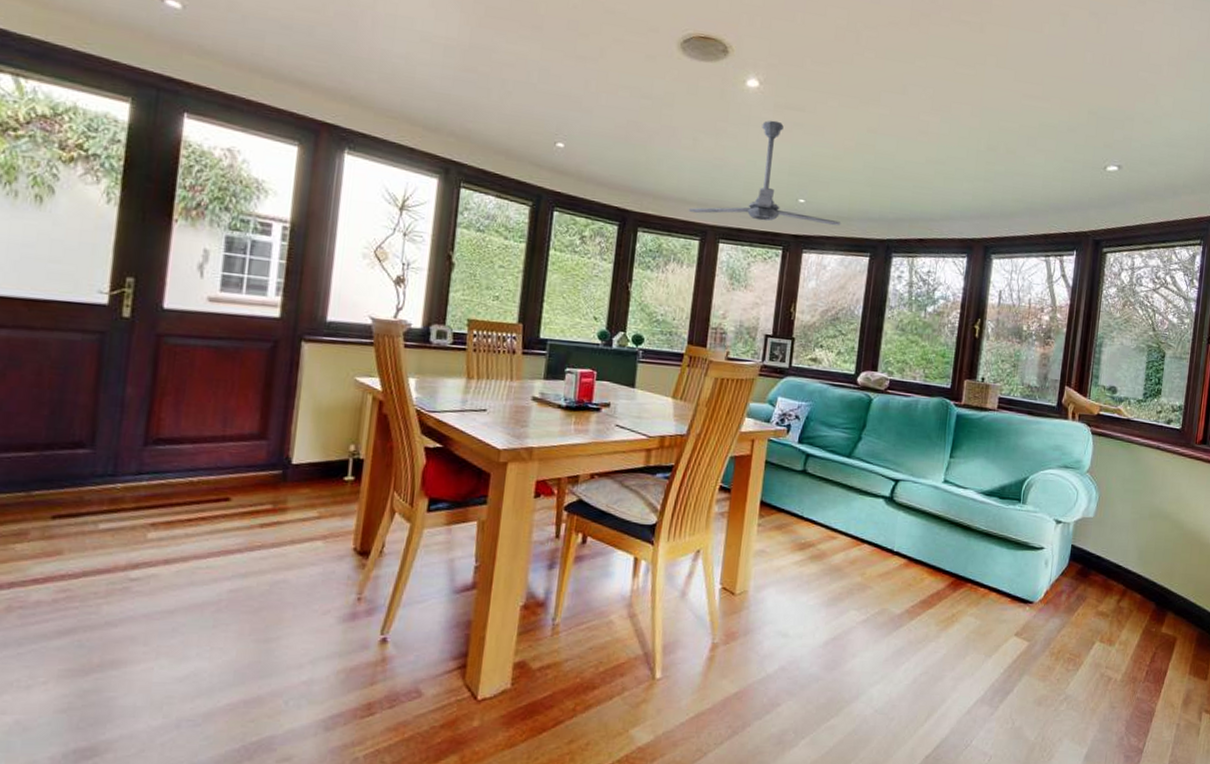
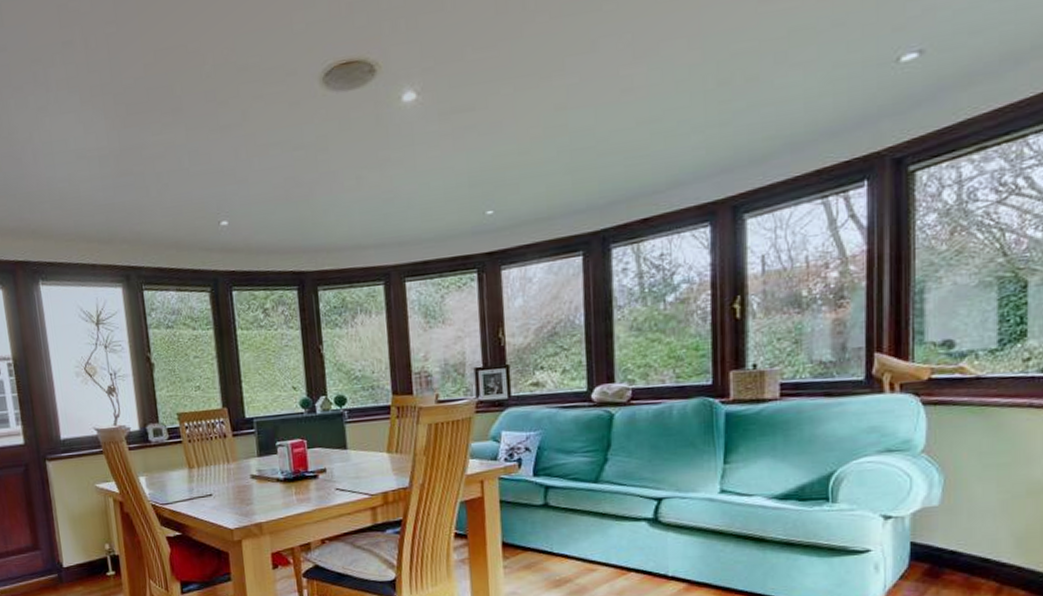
ceiling fan: present [688,120,841,226] -> none [365,130,541,258]

